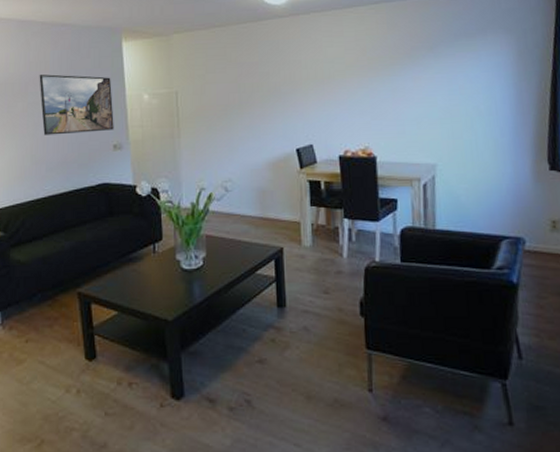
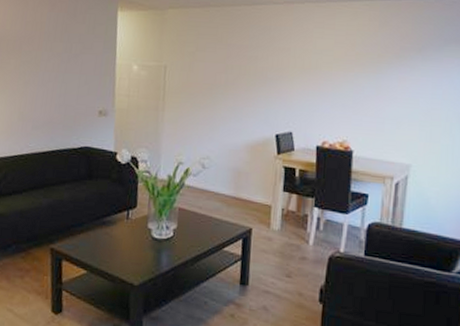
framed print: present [39,74,114,135] -> none [32,35,103,97]

